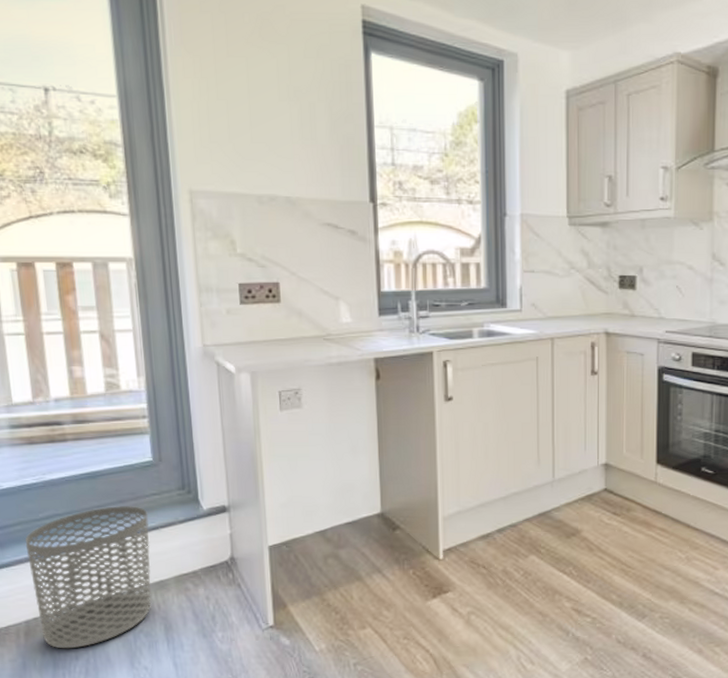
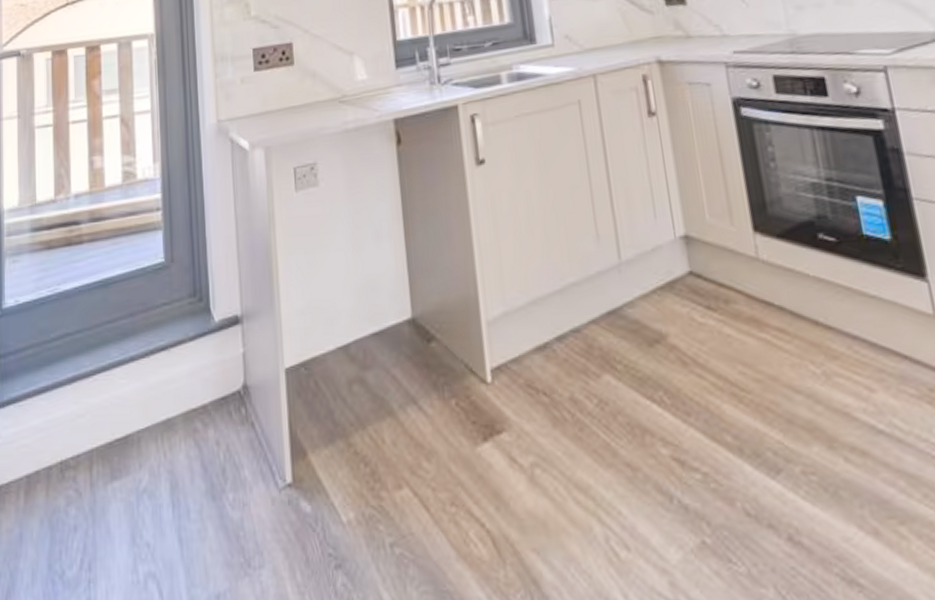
waste bin: present [25,506,151,649] -> none [34,320,158,515]

